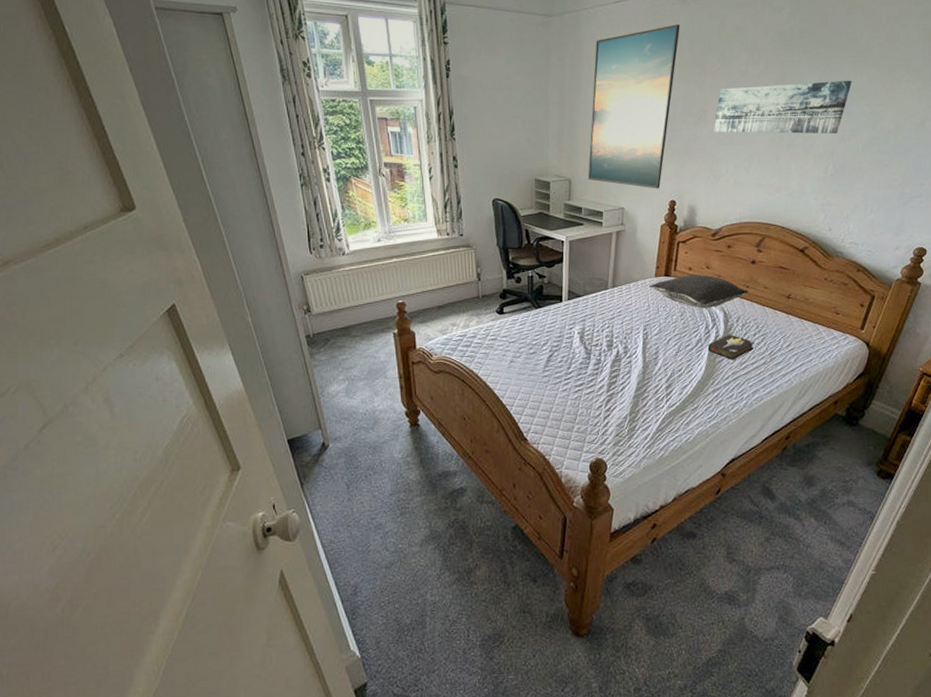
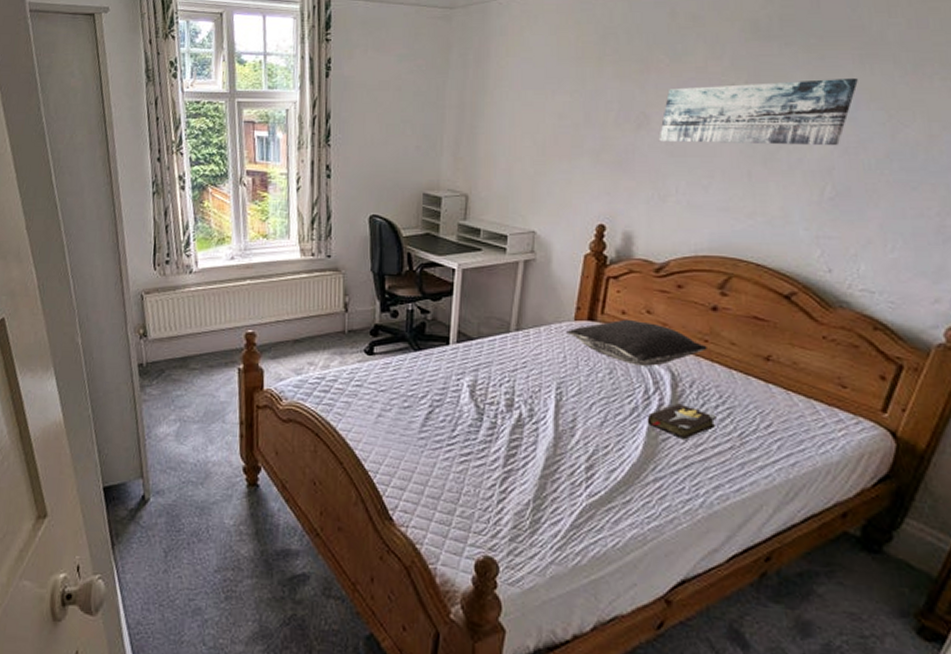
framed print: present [588,25,680,189] -> none [490,14,616,210]

